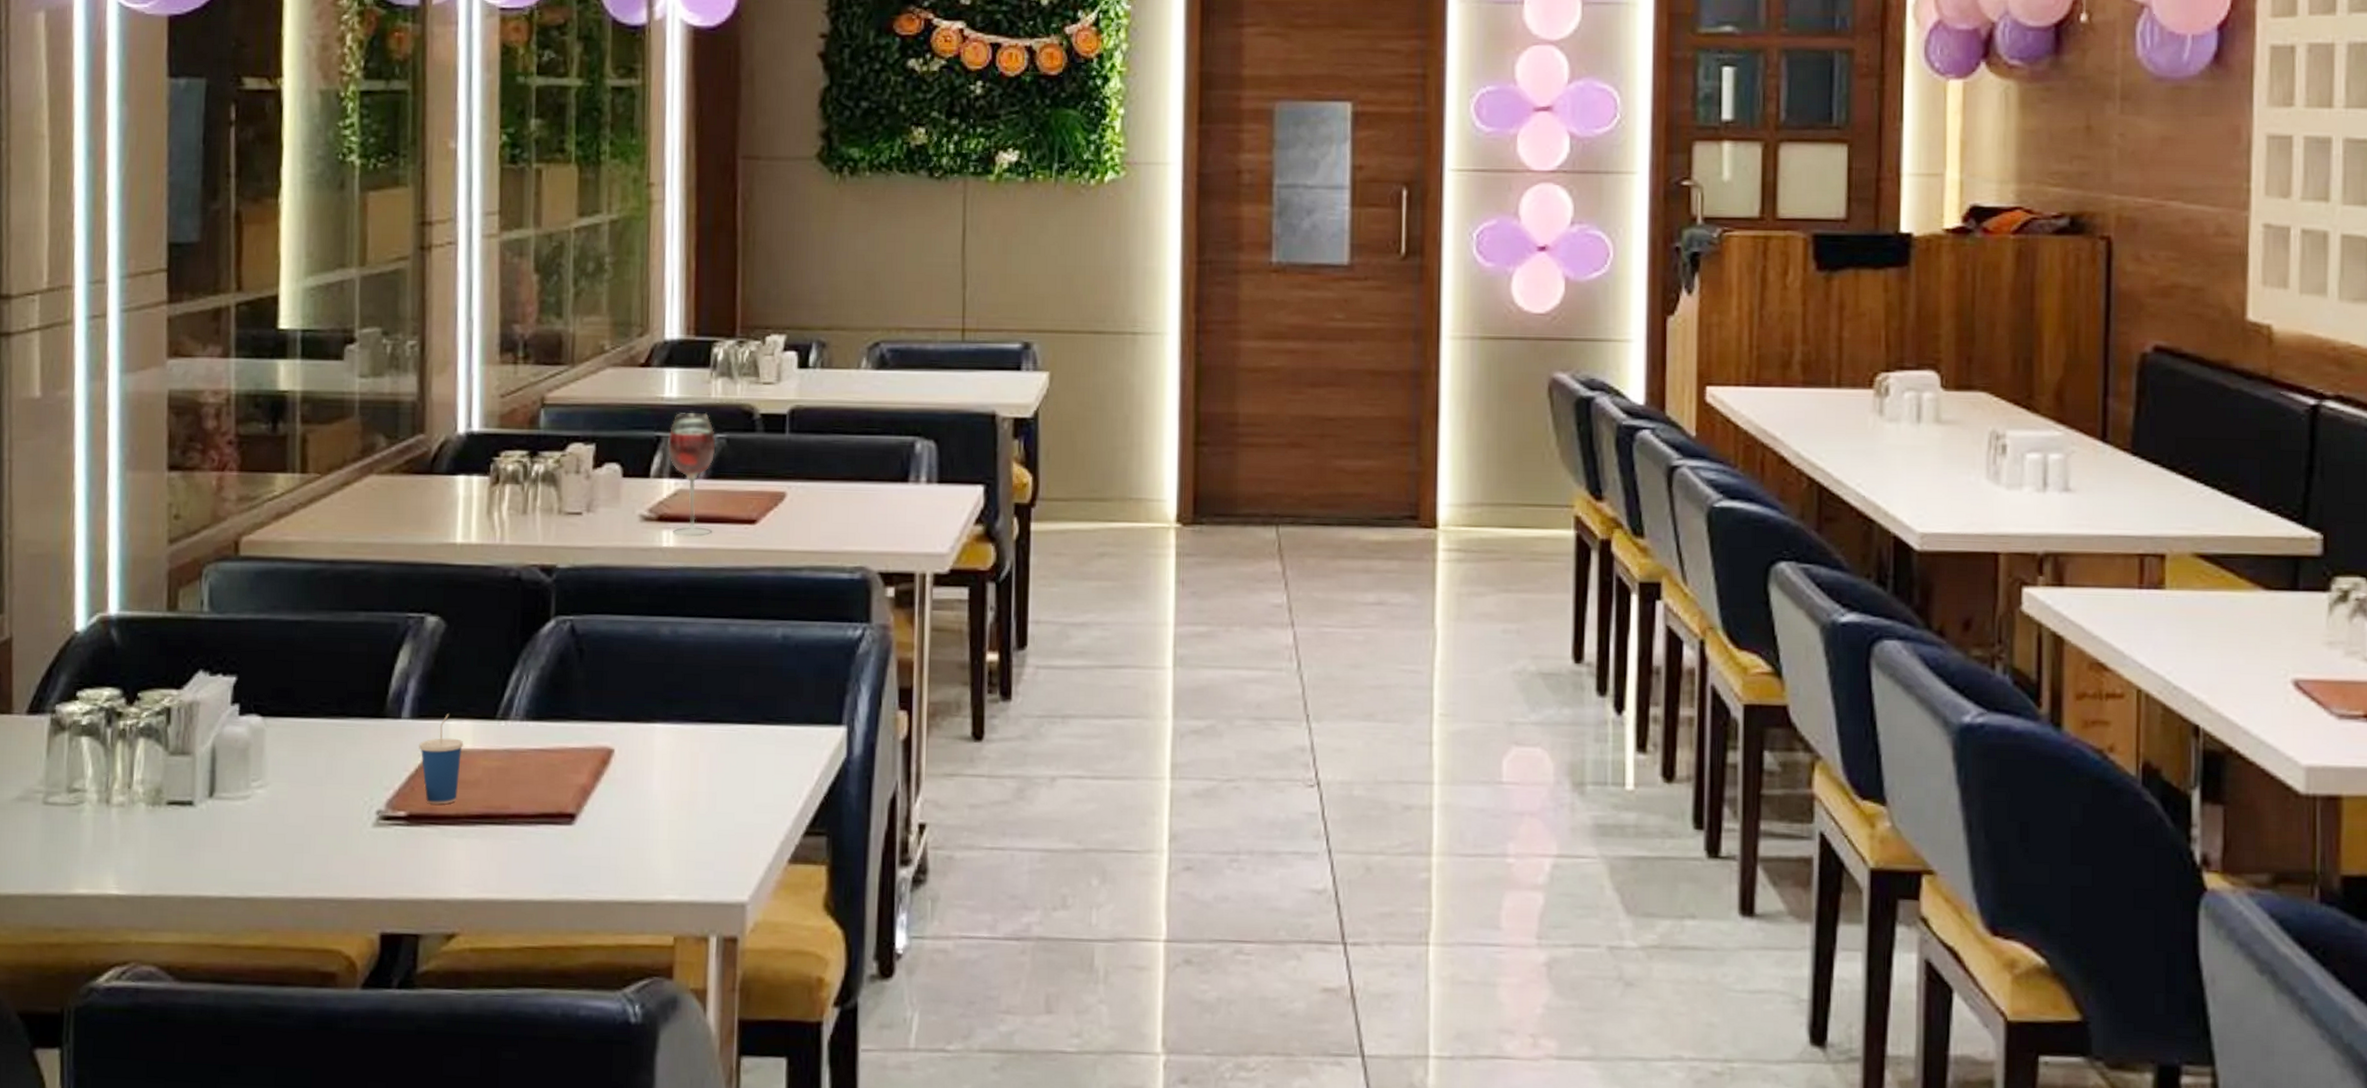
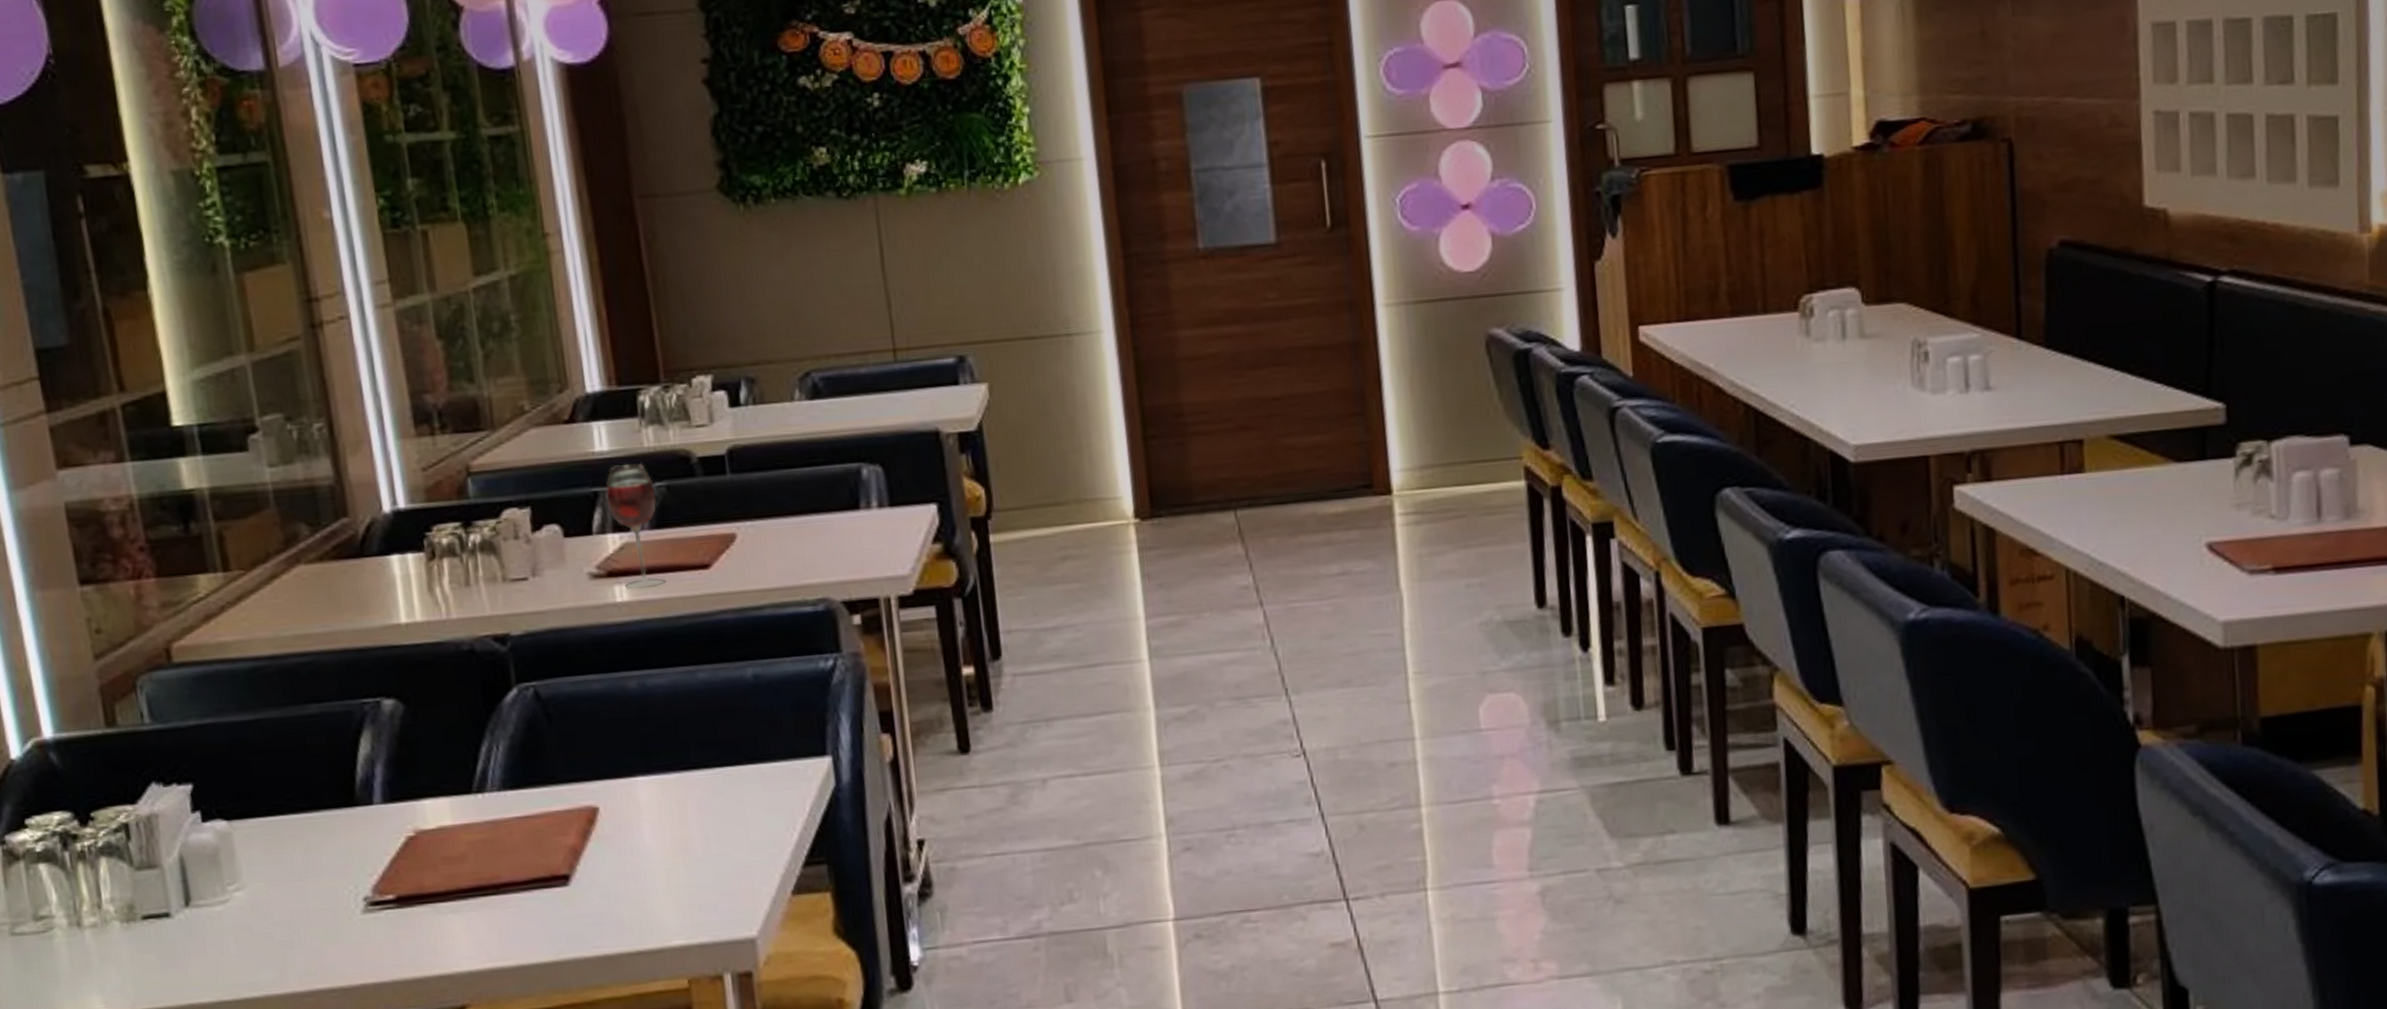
cup: present [419,714,464,805] -> none [396,794,445,884]

